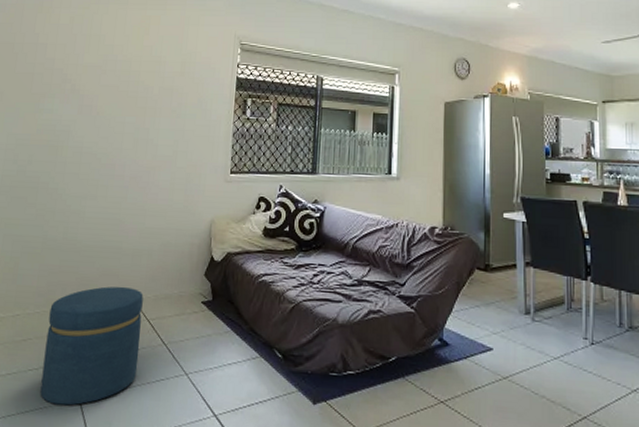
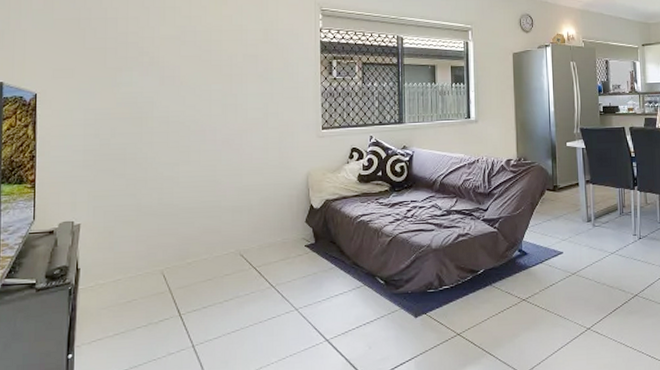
ottoman: present [40,286,144,406] -> none [152,241,249,355]

